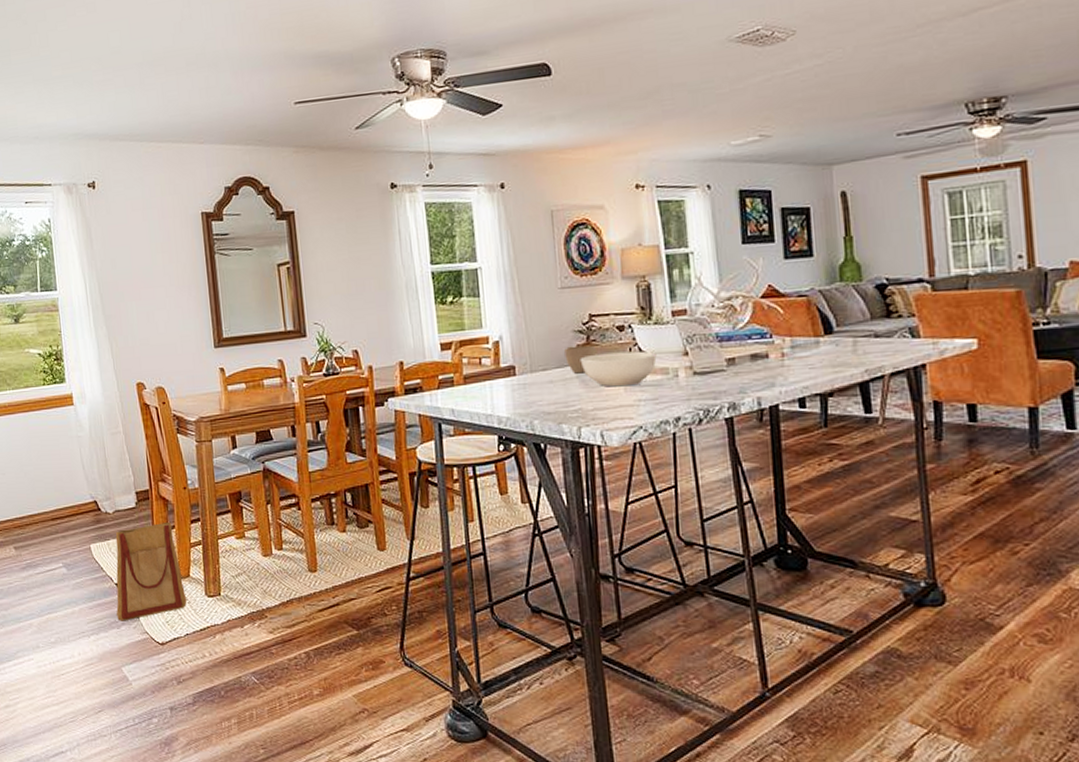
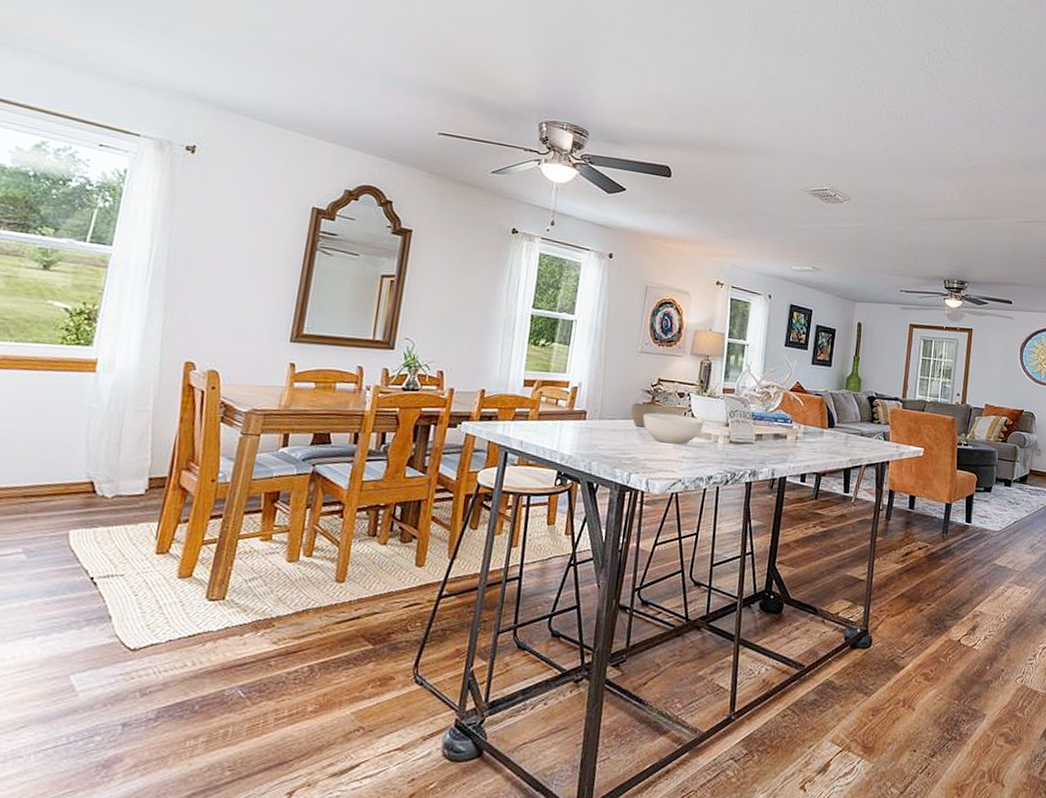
shopping bag: present [115,521,187,621] -> none [81,514,186,622]

